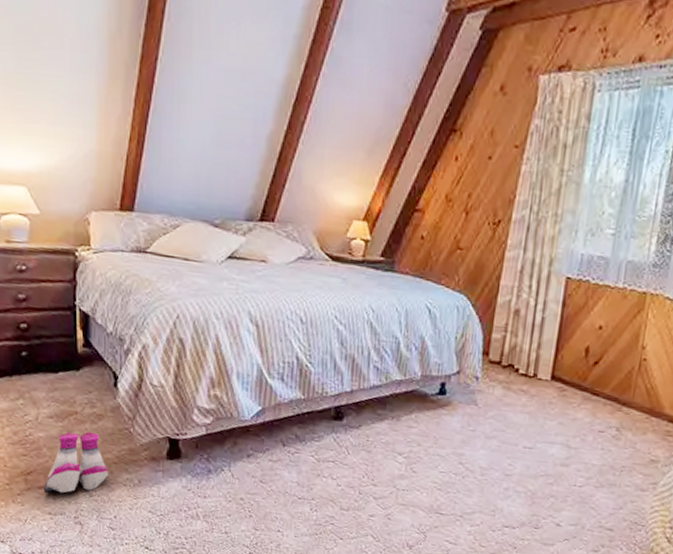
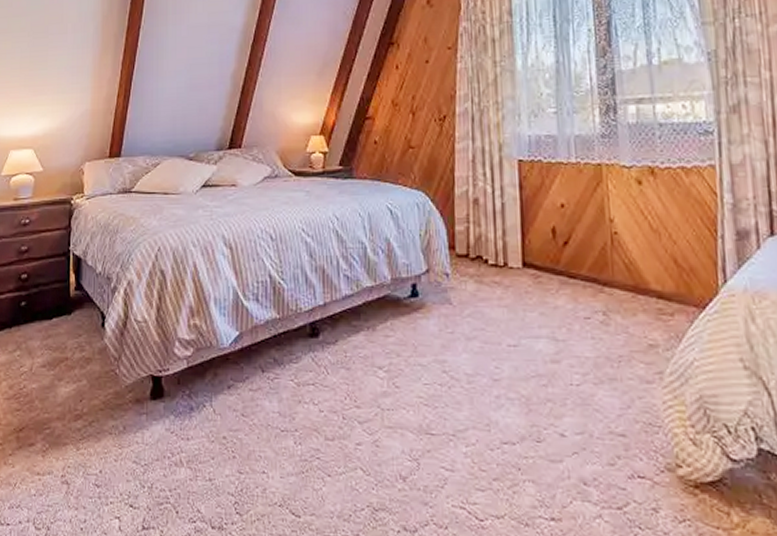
boots: present [43,431,109,494] -> none [33,377,95,451]

